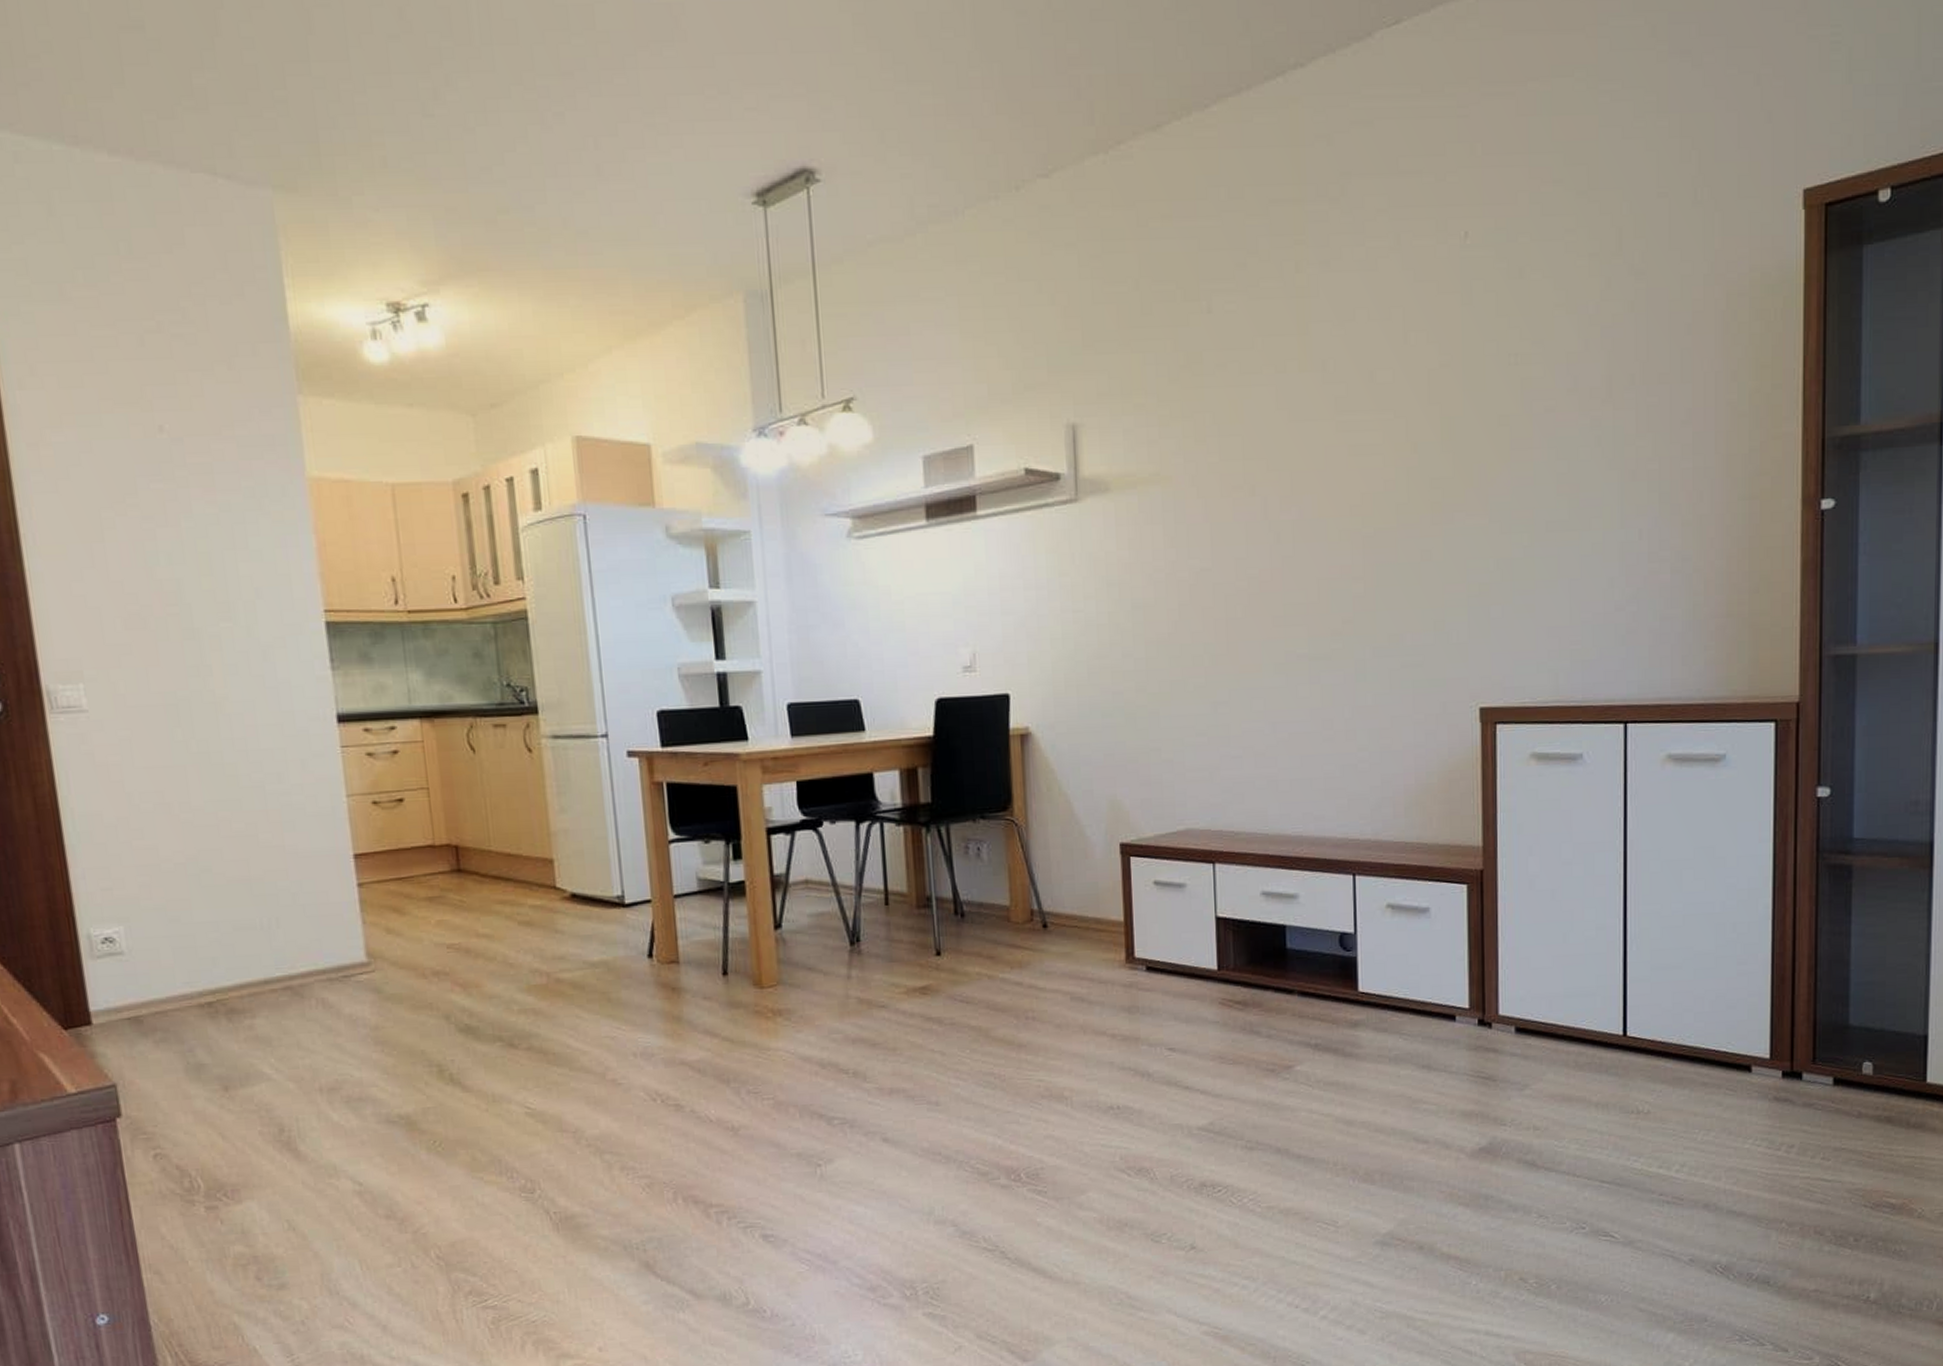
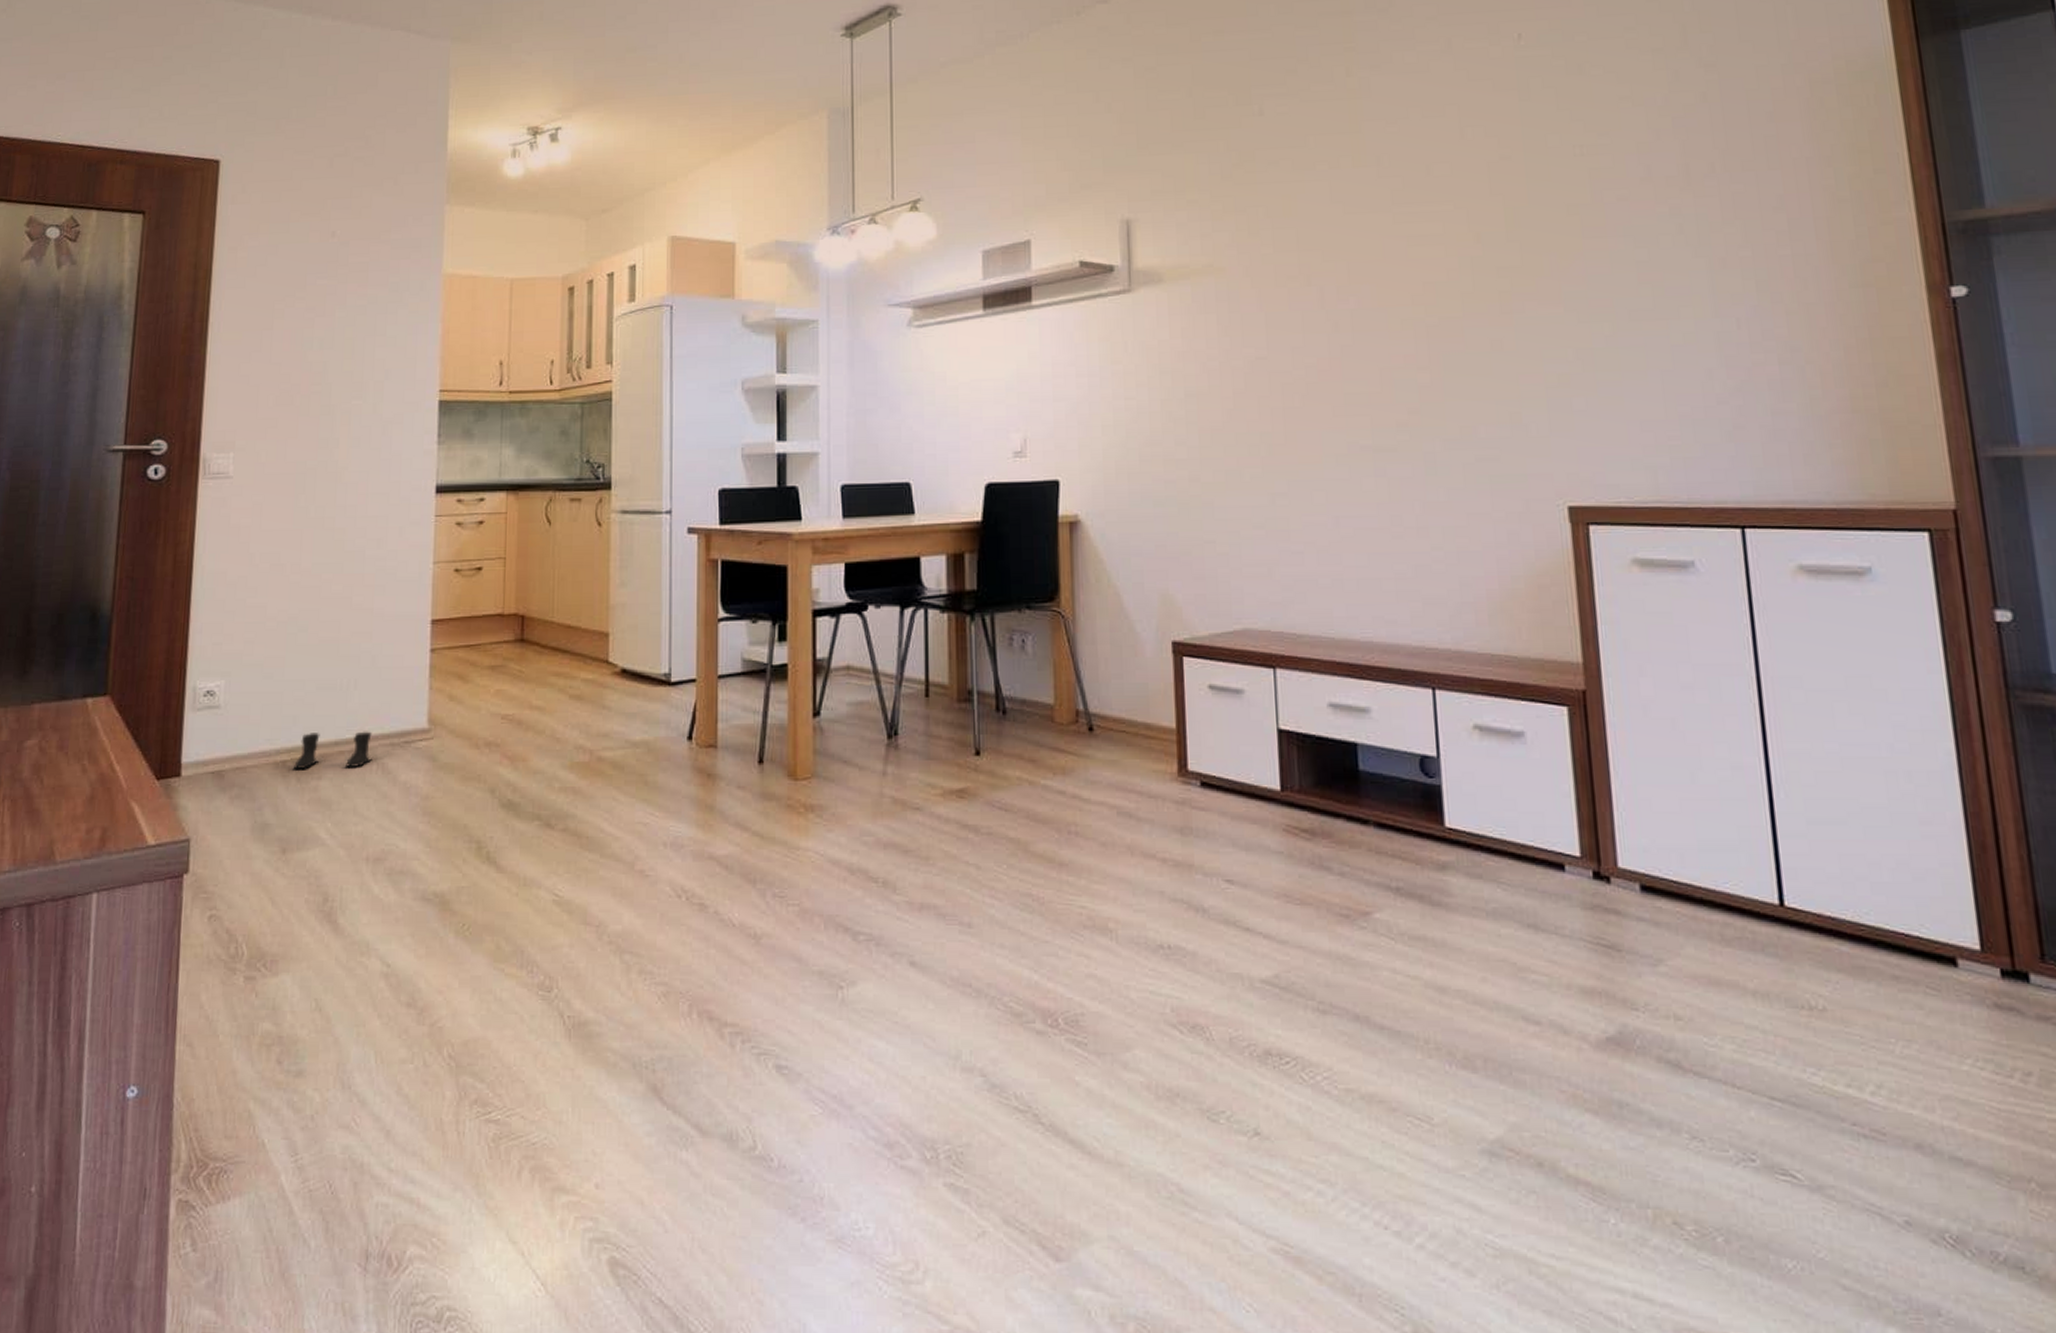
boots: none [221,968,310,1011] -> present [293,731,372,770]

